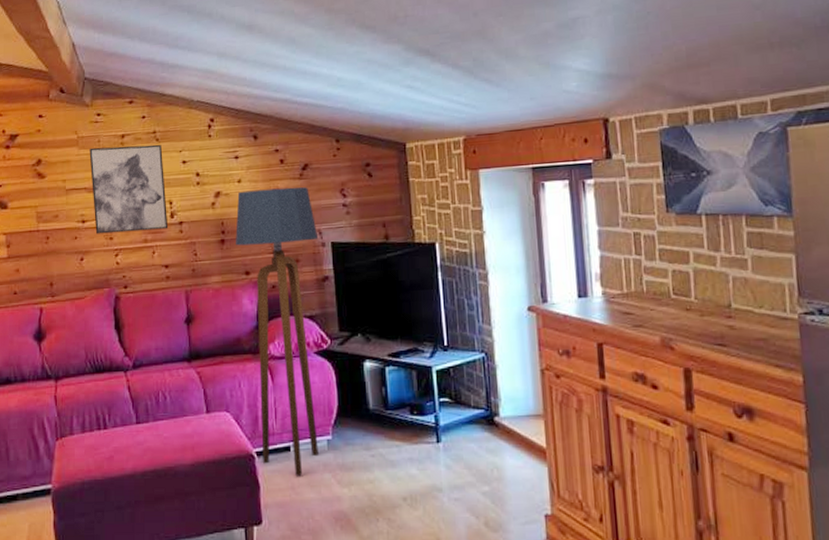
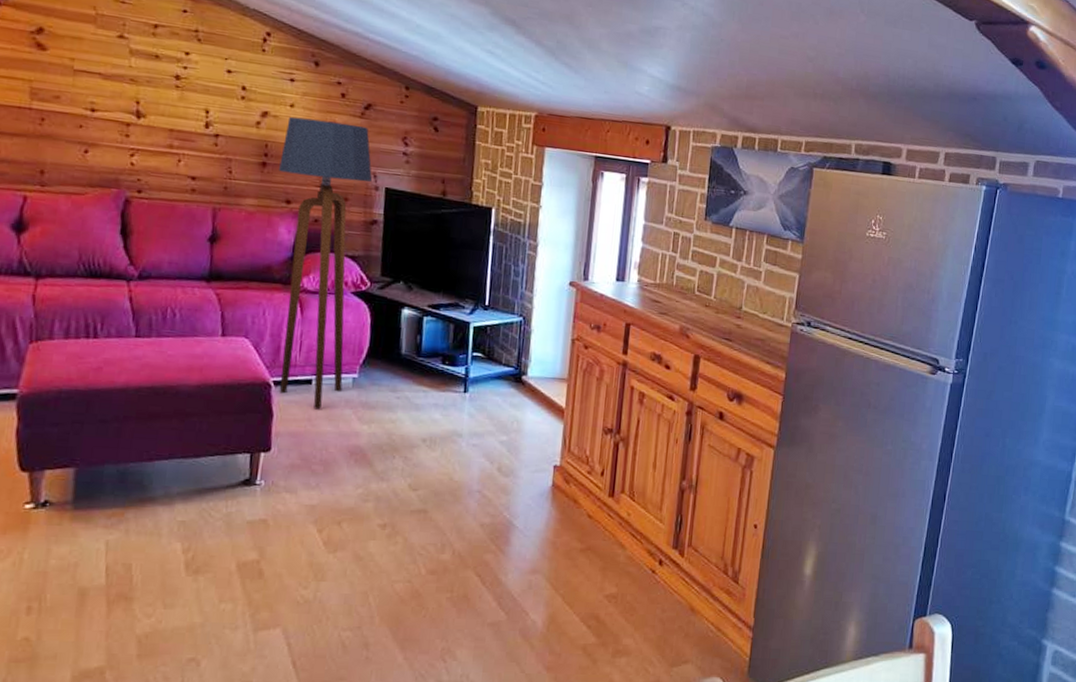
wall art: present [89,144,169,234] -> none [107,29,204,139]

